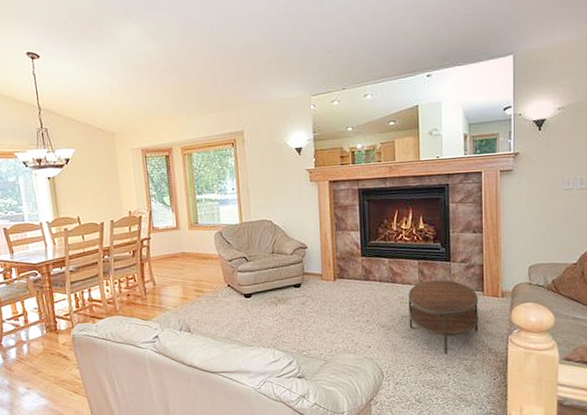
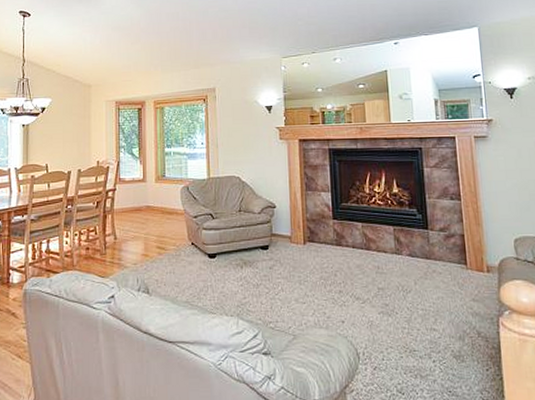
coffee table: present [408,280,479,354] -> none [384,249,465,336]

